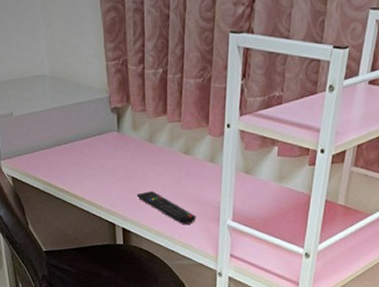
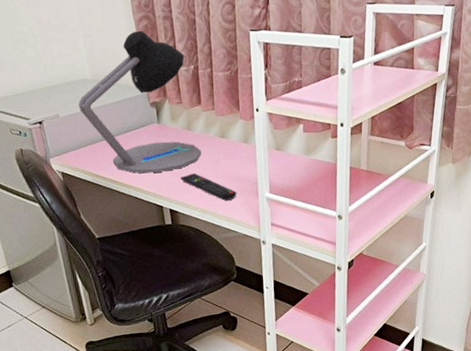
desk lamp: none [34,23,163,186] -> present [78,30,202,173]

